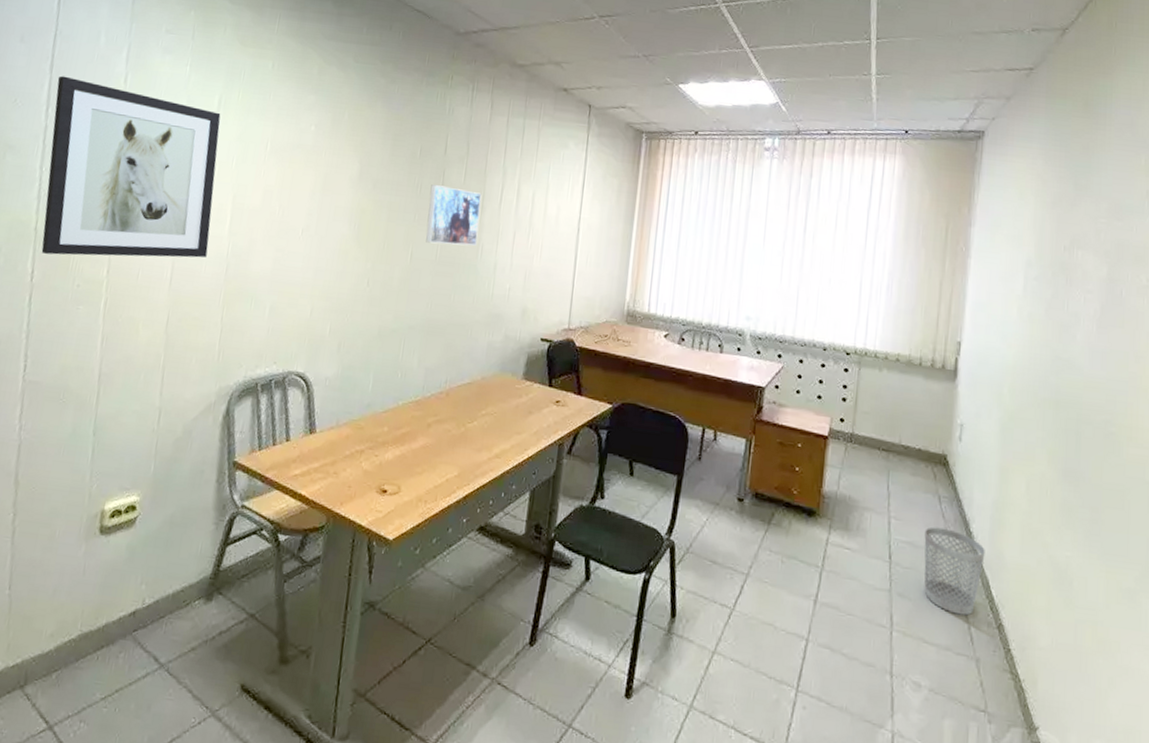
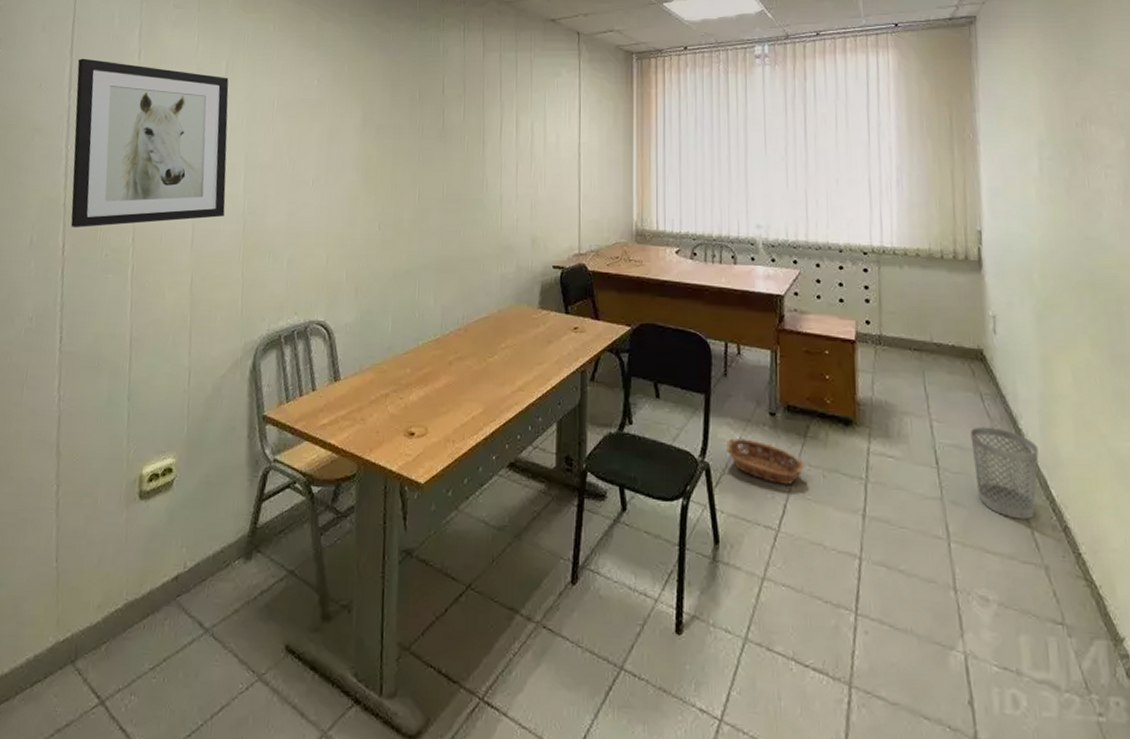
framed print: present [426,185,482,246] -> none [431,125,482,182]
basket: none [693,519,765,568] -> present [727,437,804,485]

